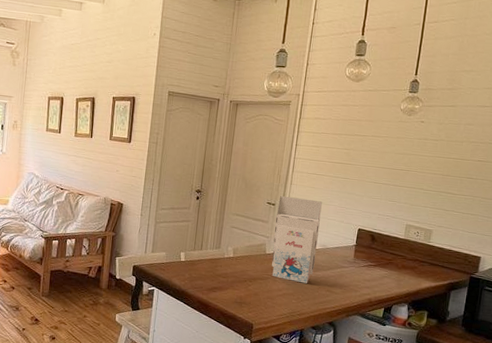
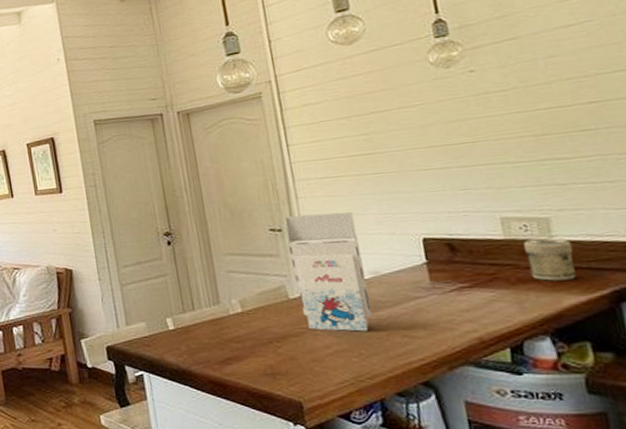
jar: none [411,242,439,272] -> present [523,238,576,281]

